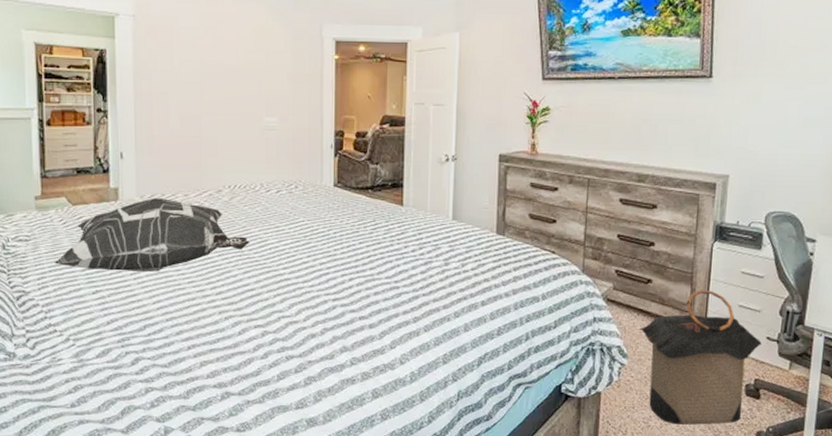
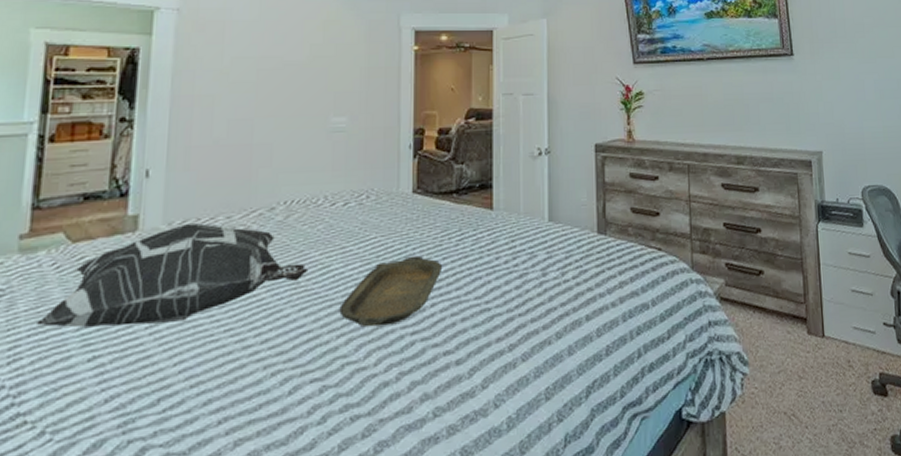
serving tray: none [275,238,359,292] -> present [339,255,443,328]
laundry hamper: present [638,290,762,425] -> none [756,276,880,441]

